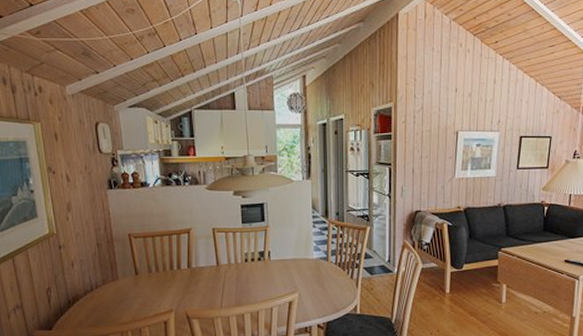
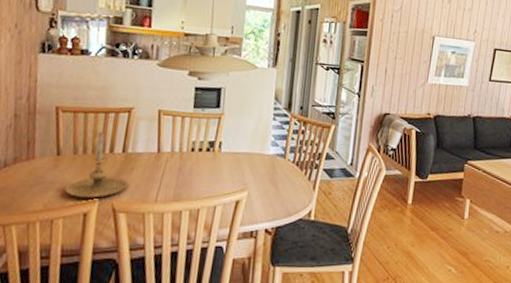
candle holder: none [146,252,196,309] -> present [65,132,128,198]

